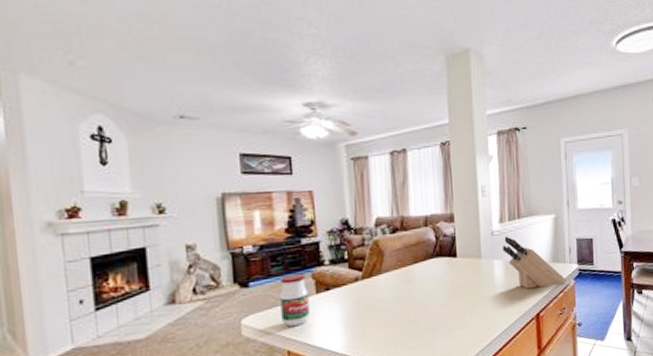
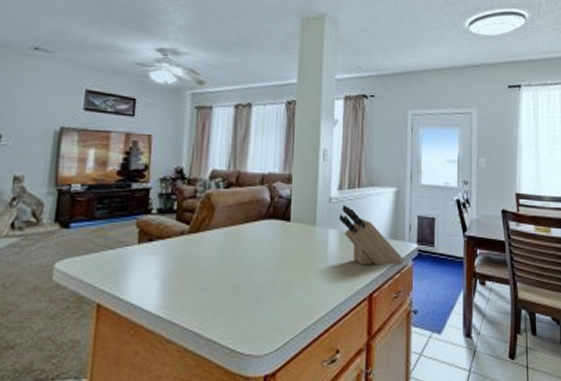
jar: present [280,273,310,327] -> none [97,219,130,278]

